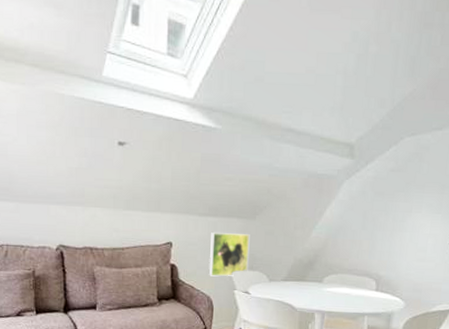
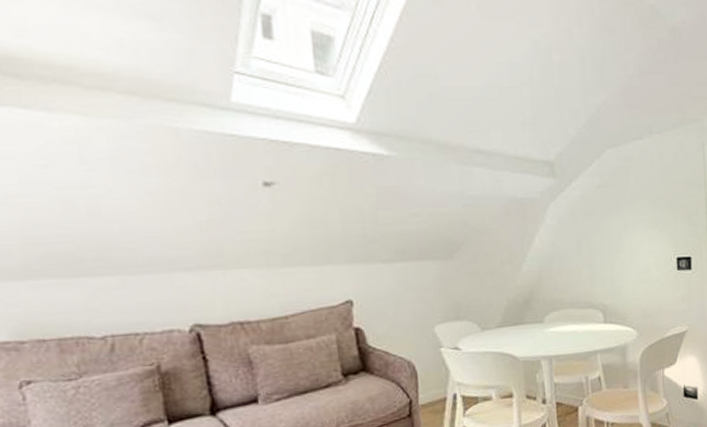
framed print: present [209,233,250,277] -> none [401,278,453,336]

